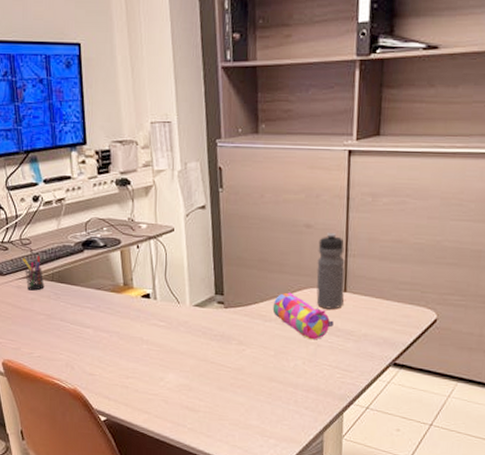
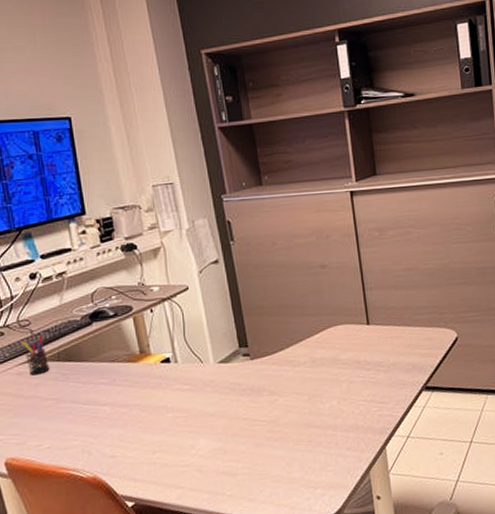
pencil case: present [272,292,334,340] -> none [299,333,362,378]
water bottle: present [316,233,345,309] -> none [335,270,368,345]

